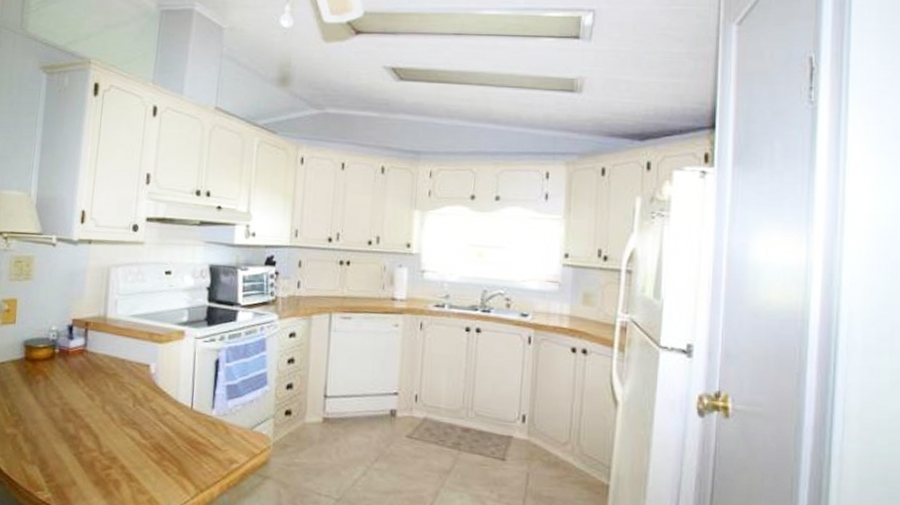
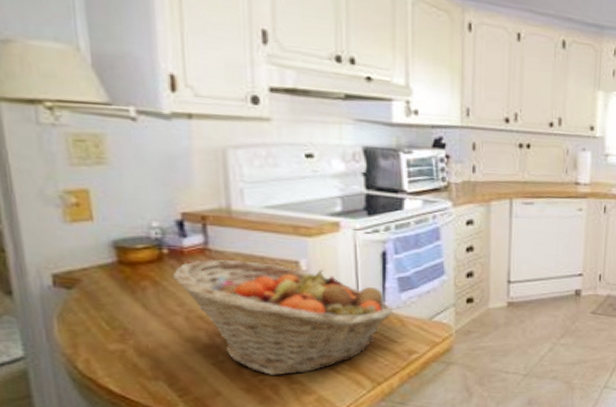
fruit basket: none [58,359,220,473] -> present [172,258,393,375]

